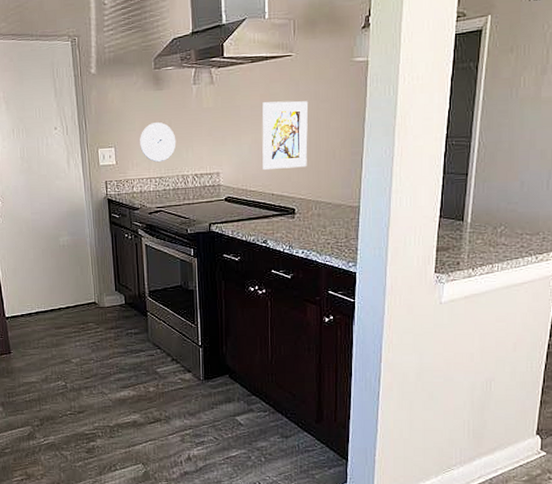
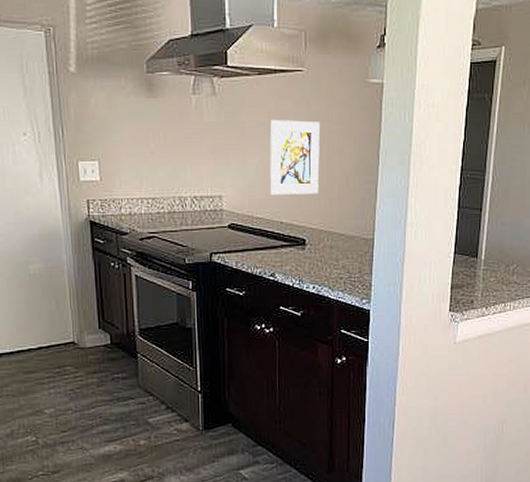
wall clock: present [140,122,176,163] -> none [129,135,173,181]

